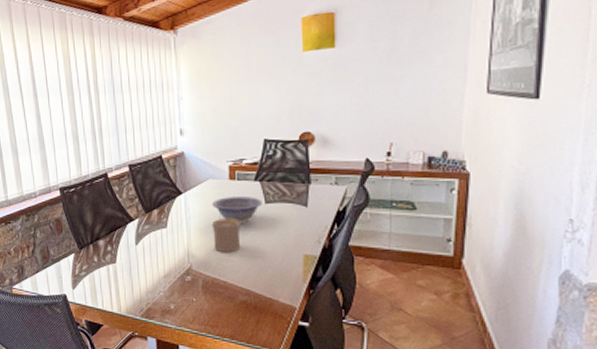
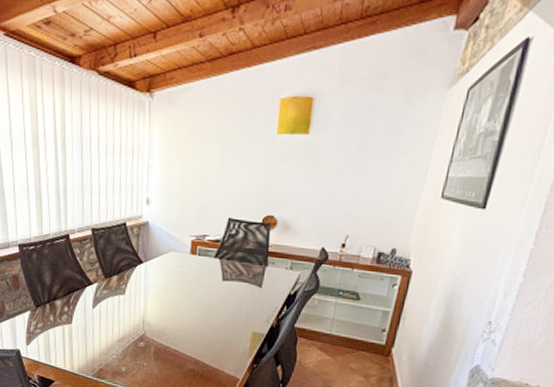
cup: present [211,219,241,253] -> none [169,291,196,324]
decorative bowl: present [212,195,263,224] -> none [171,270,220,298]

